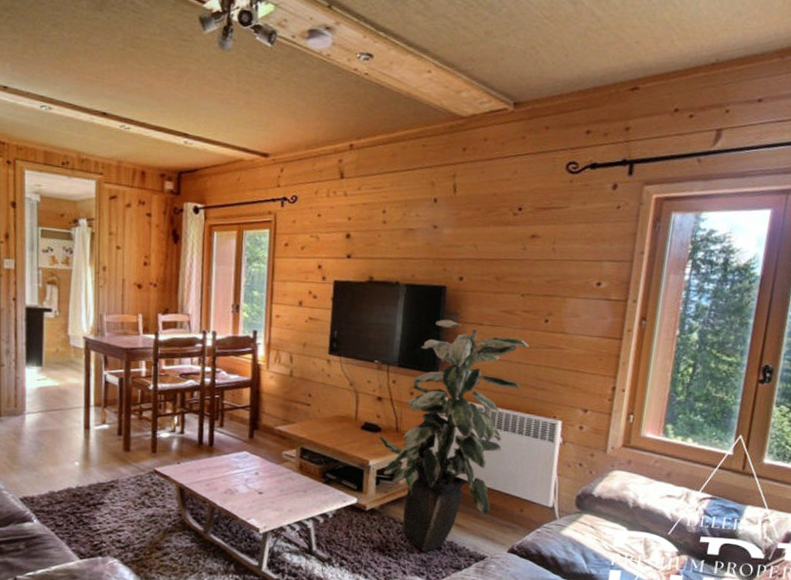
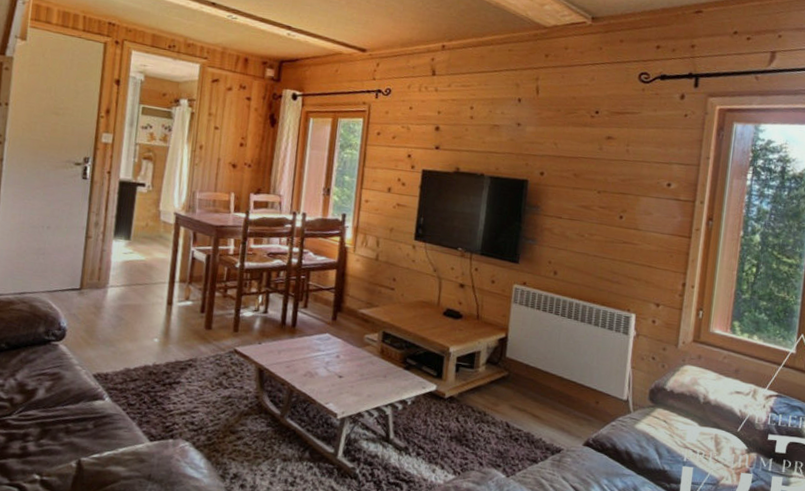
indoor plant: present [379,319,530,552] -> none [460,211,606,443]

